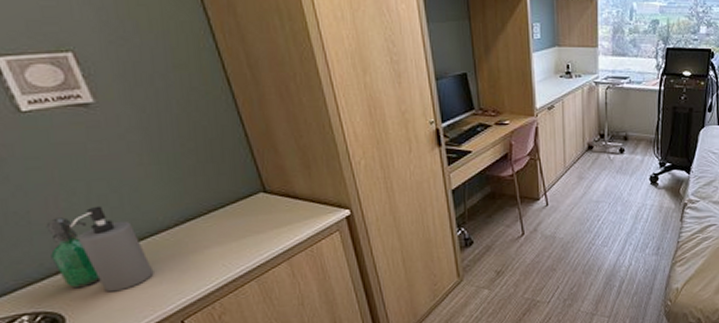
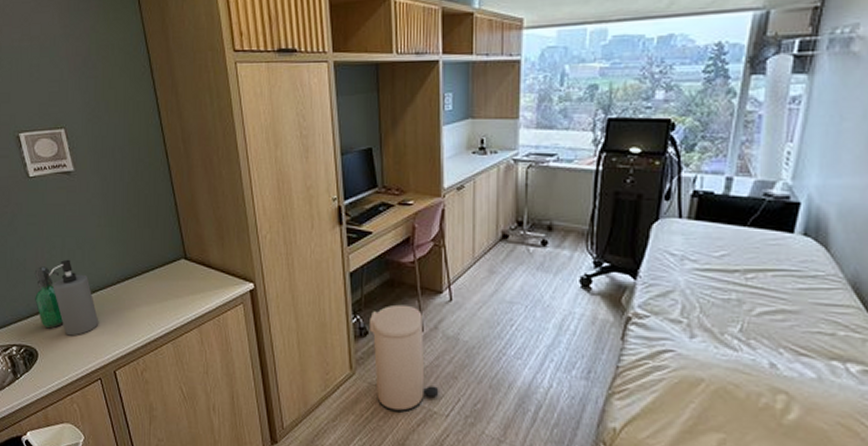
pedal bin: none [474,213,541,308] -> present [370,304,439,413]

